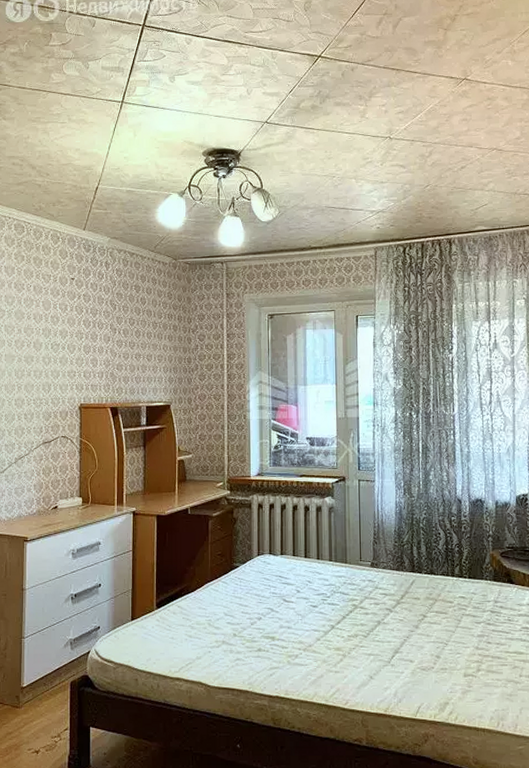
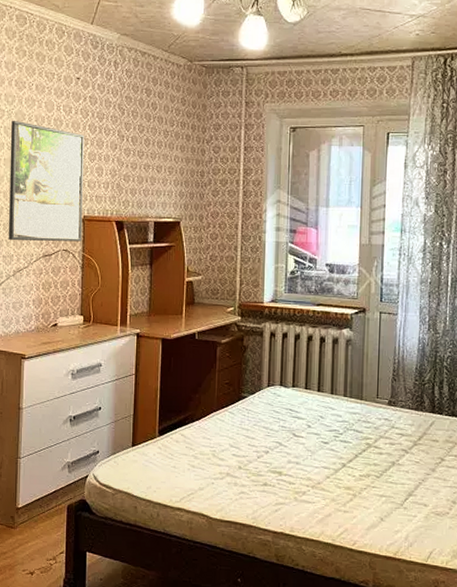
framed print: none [9,320,80,430] -> present [8,121,85,242]

